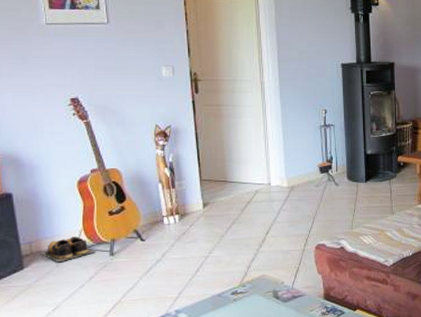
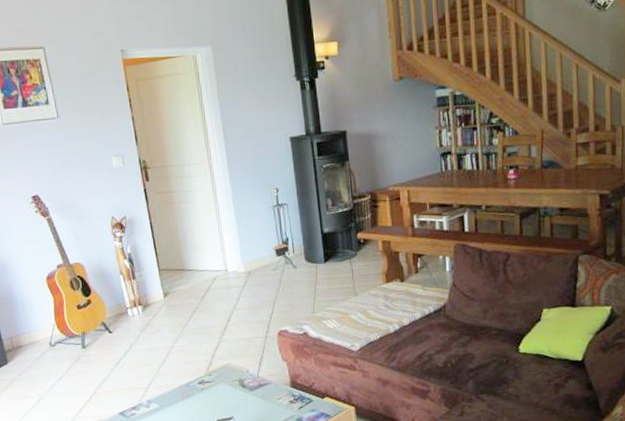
shoes: present [40,236,95,263] -> none [21,331,69,357]

